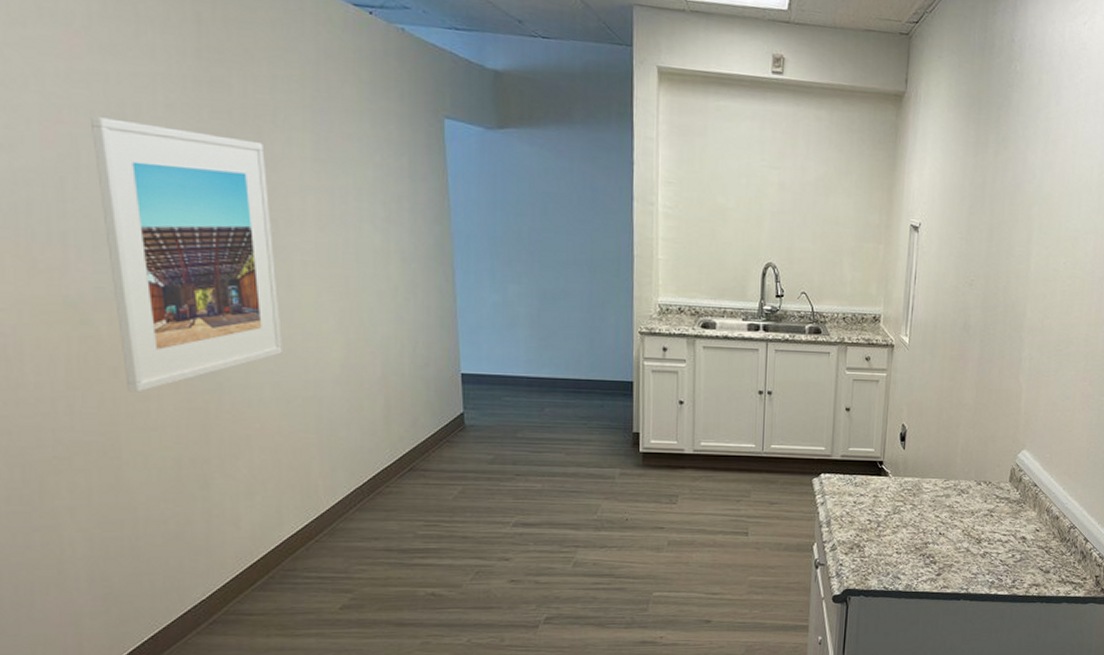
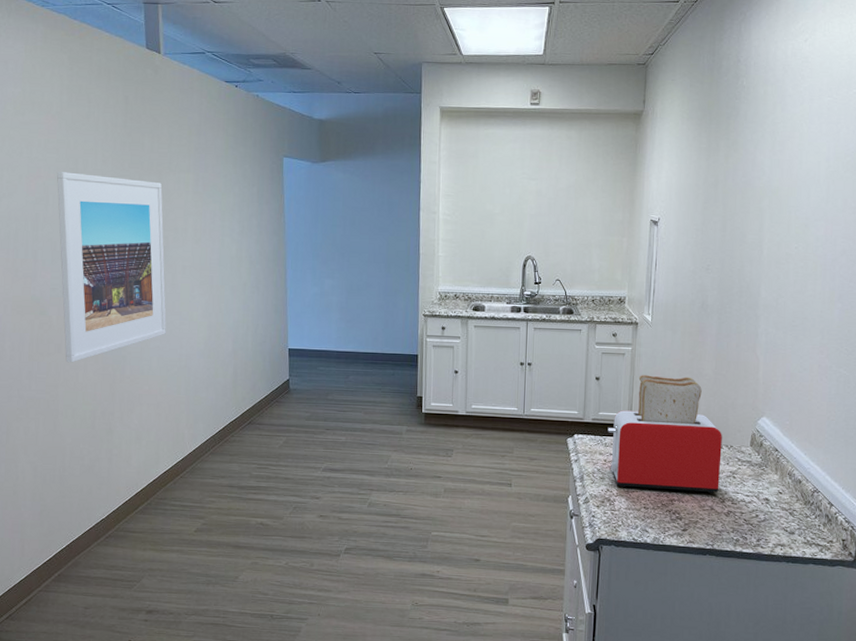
toaster: none [858,405,981,535] -> present [607,375,722,494]

